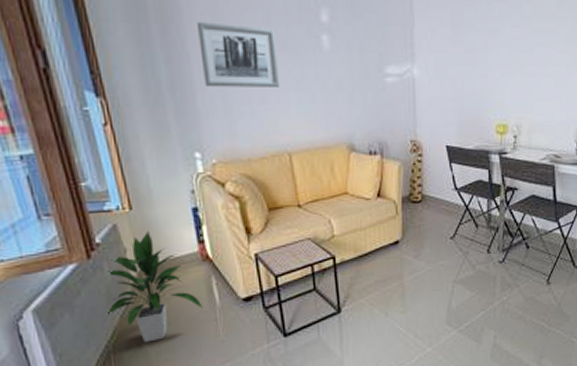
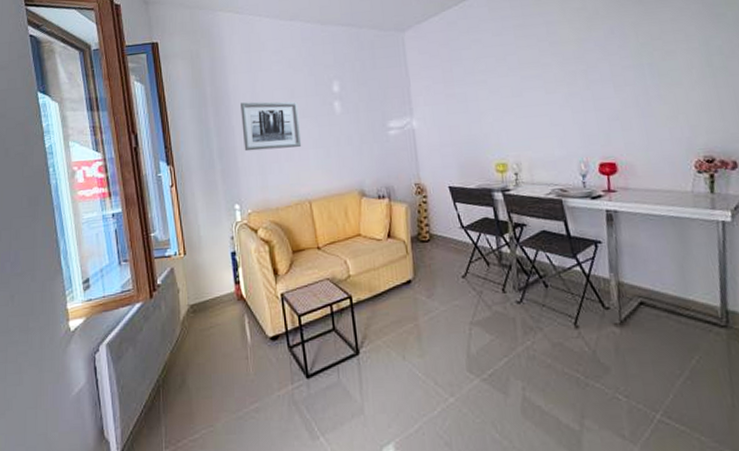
indoor plant: present [106,231,203,343] -> none [160,274,237,379]

